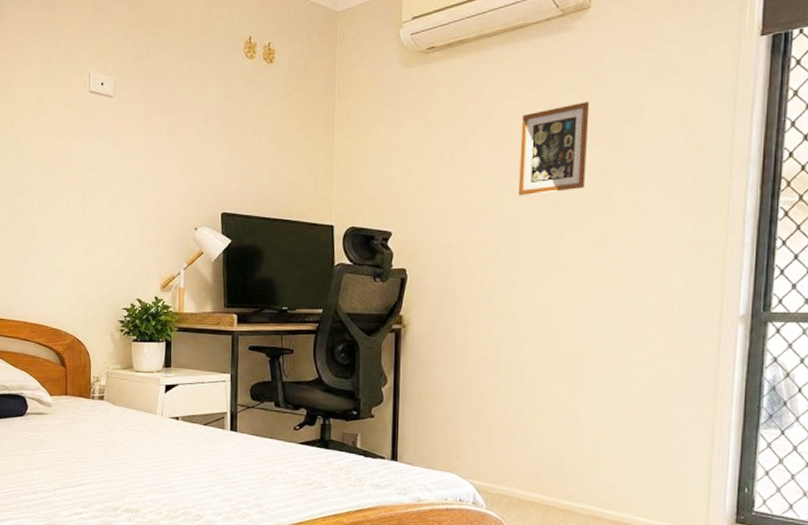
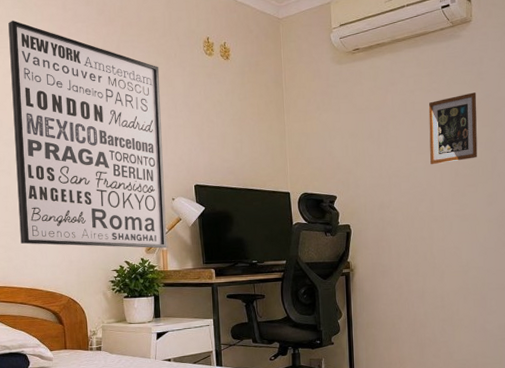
wall art: none [29,22,192,286] -> present [8,20,167,249]

